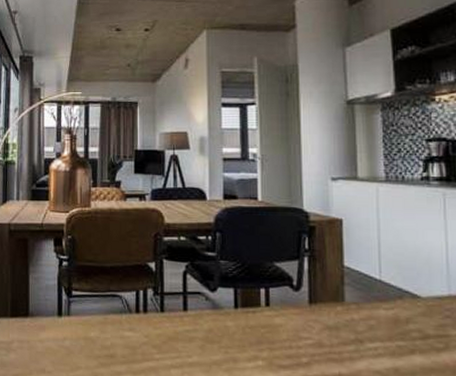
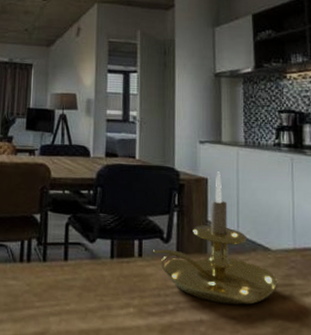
candle holder: none [281,211,430,358] -> present [152,171,278,305]

